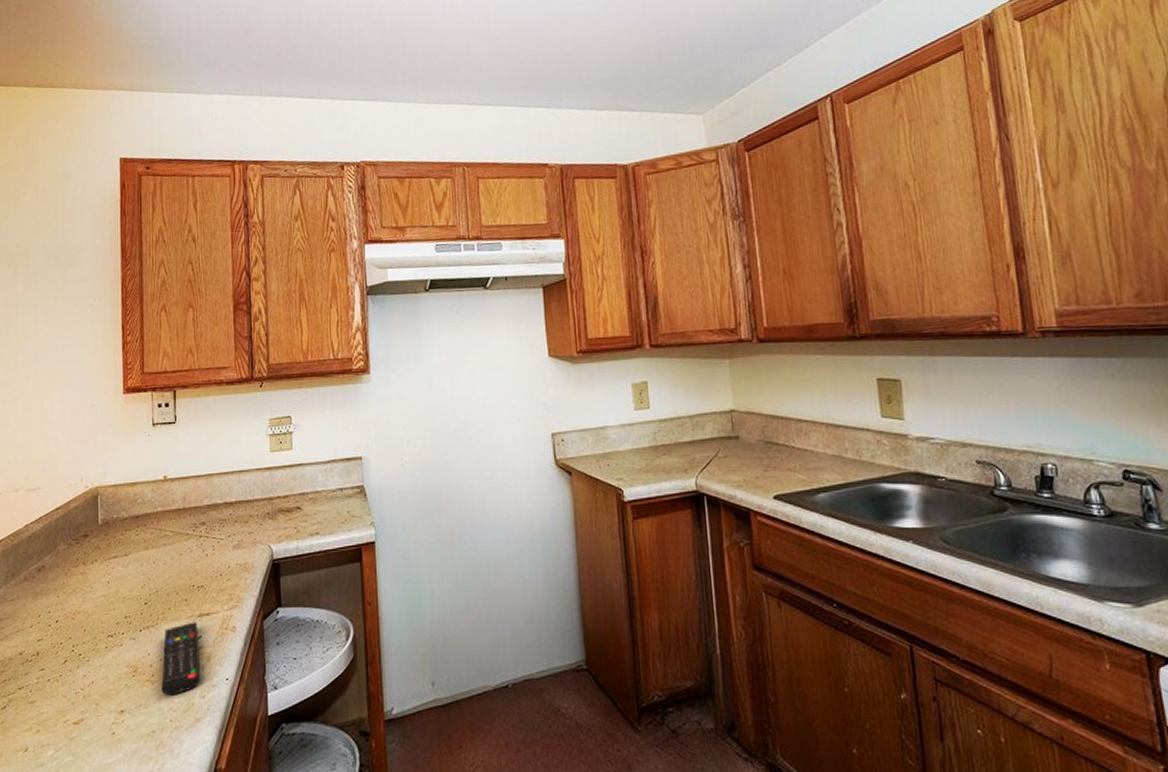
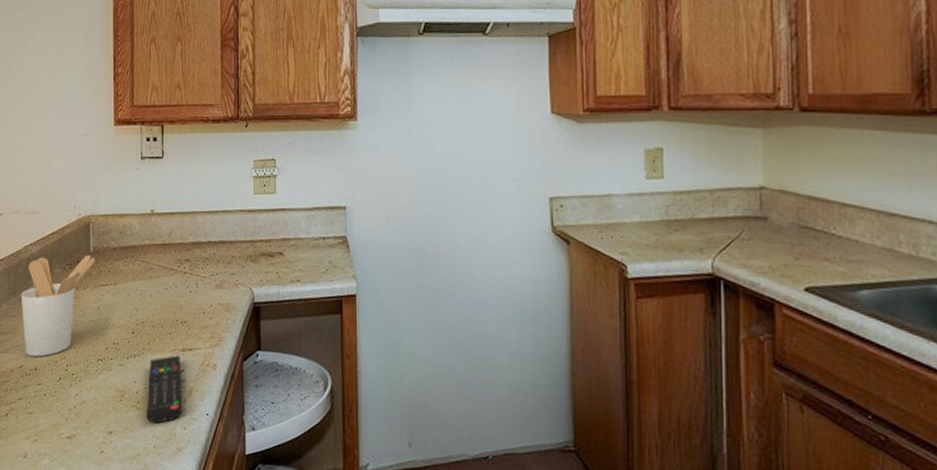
utensil holder: none [21,527,105,641] -> present [21,254,96,357]

